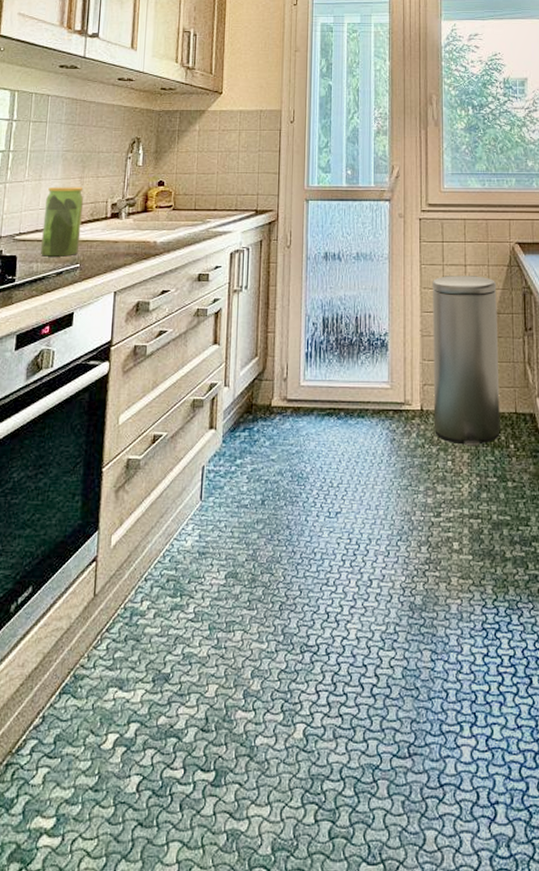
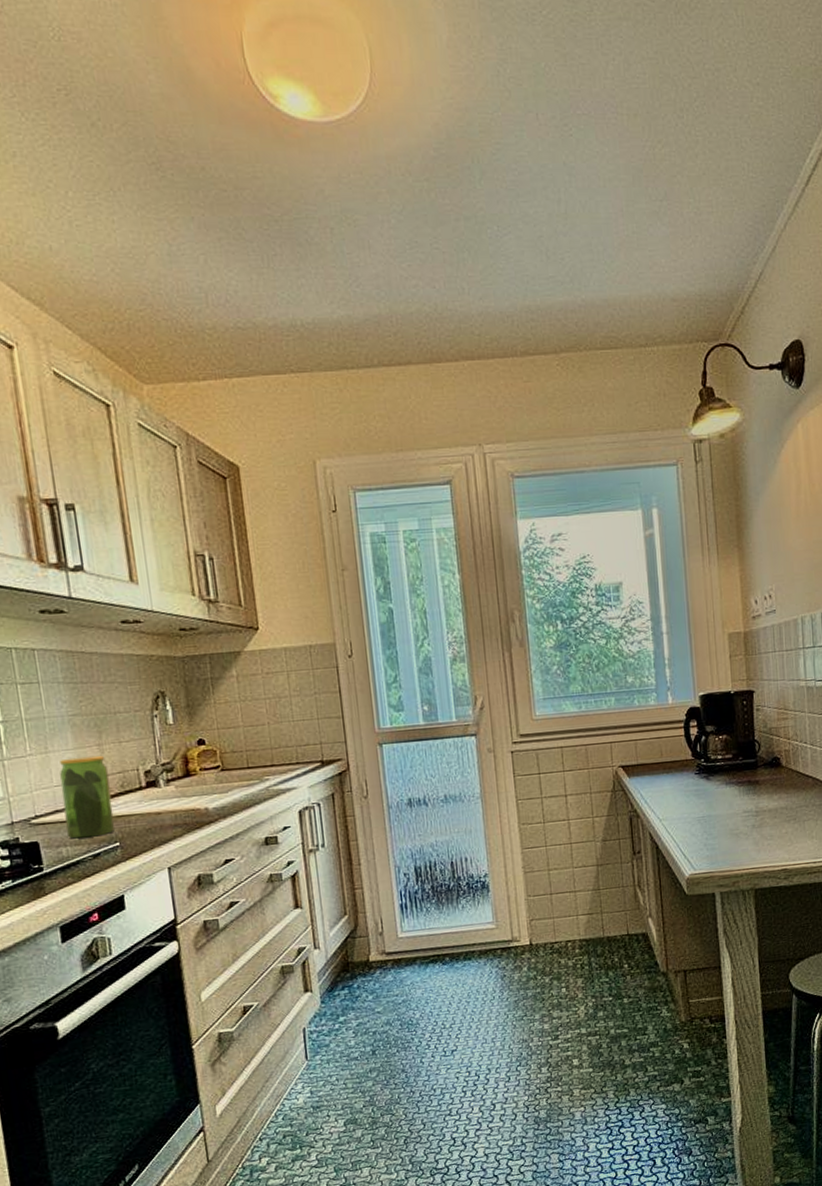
pedal bin: present [432,276,500,446] -> none [531,805,613,972]

